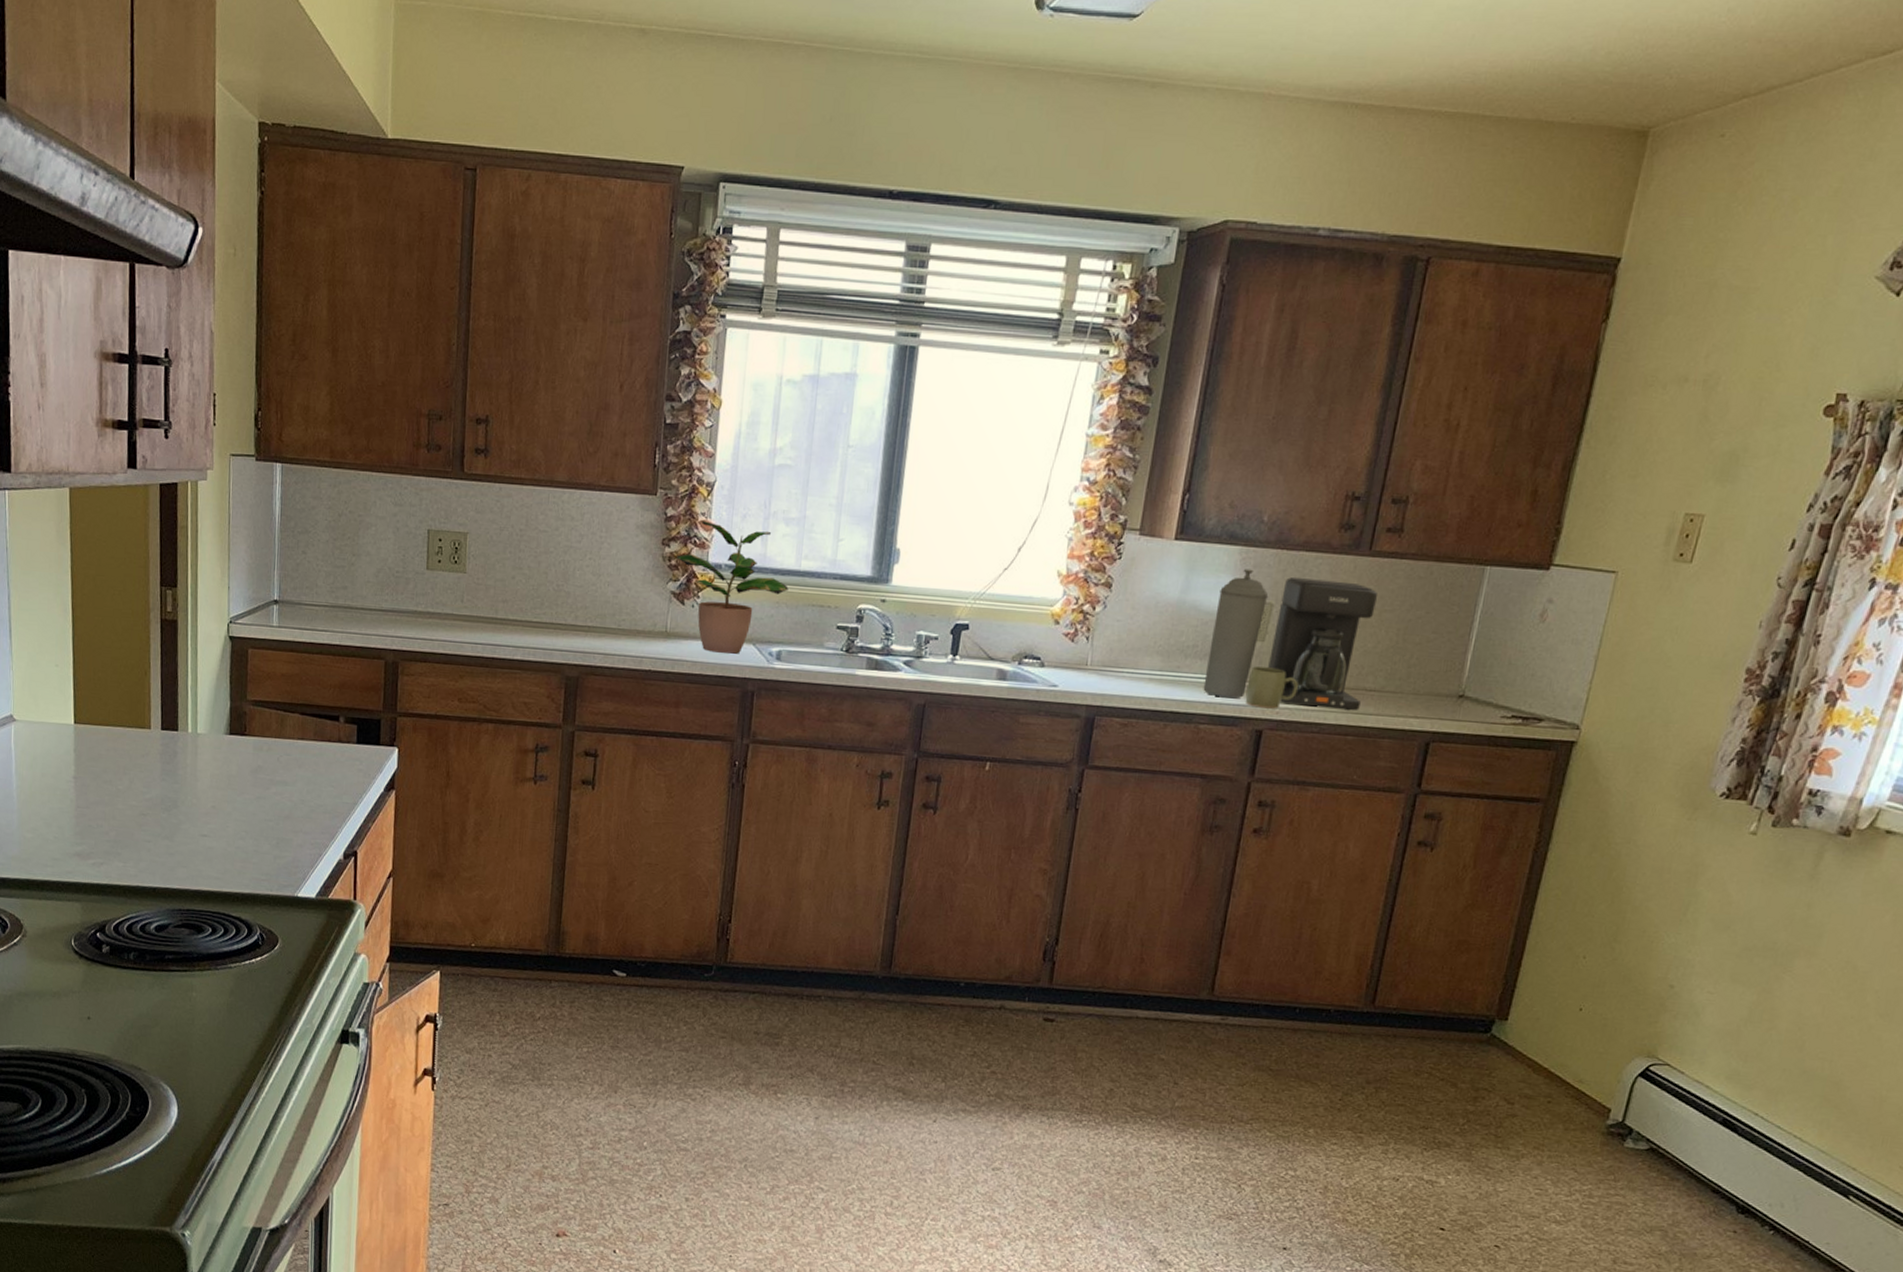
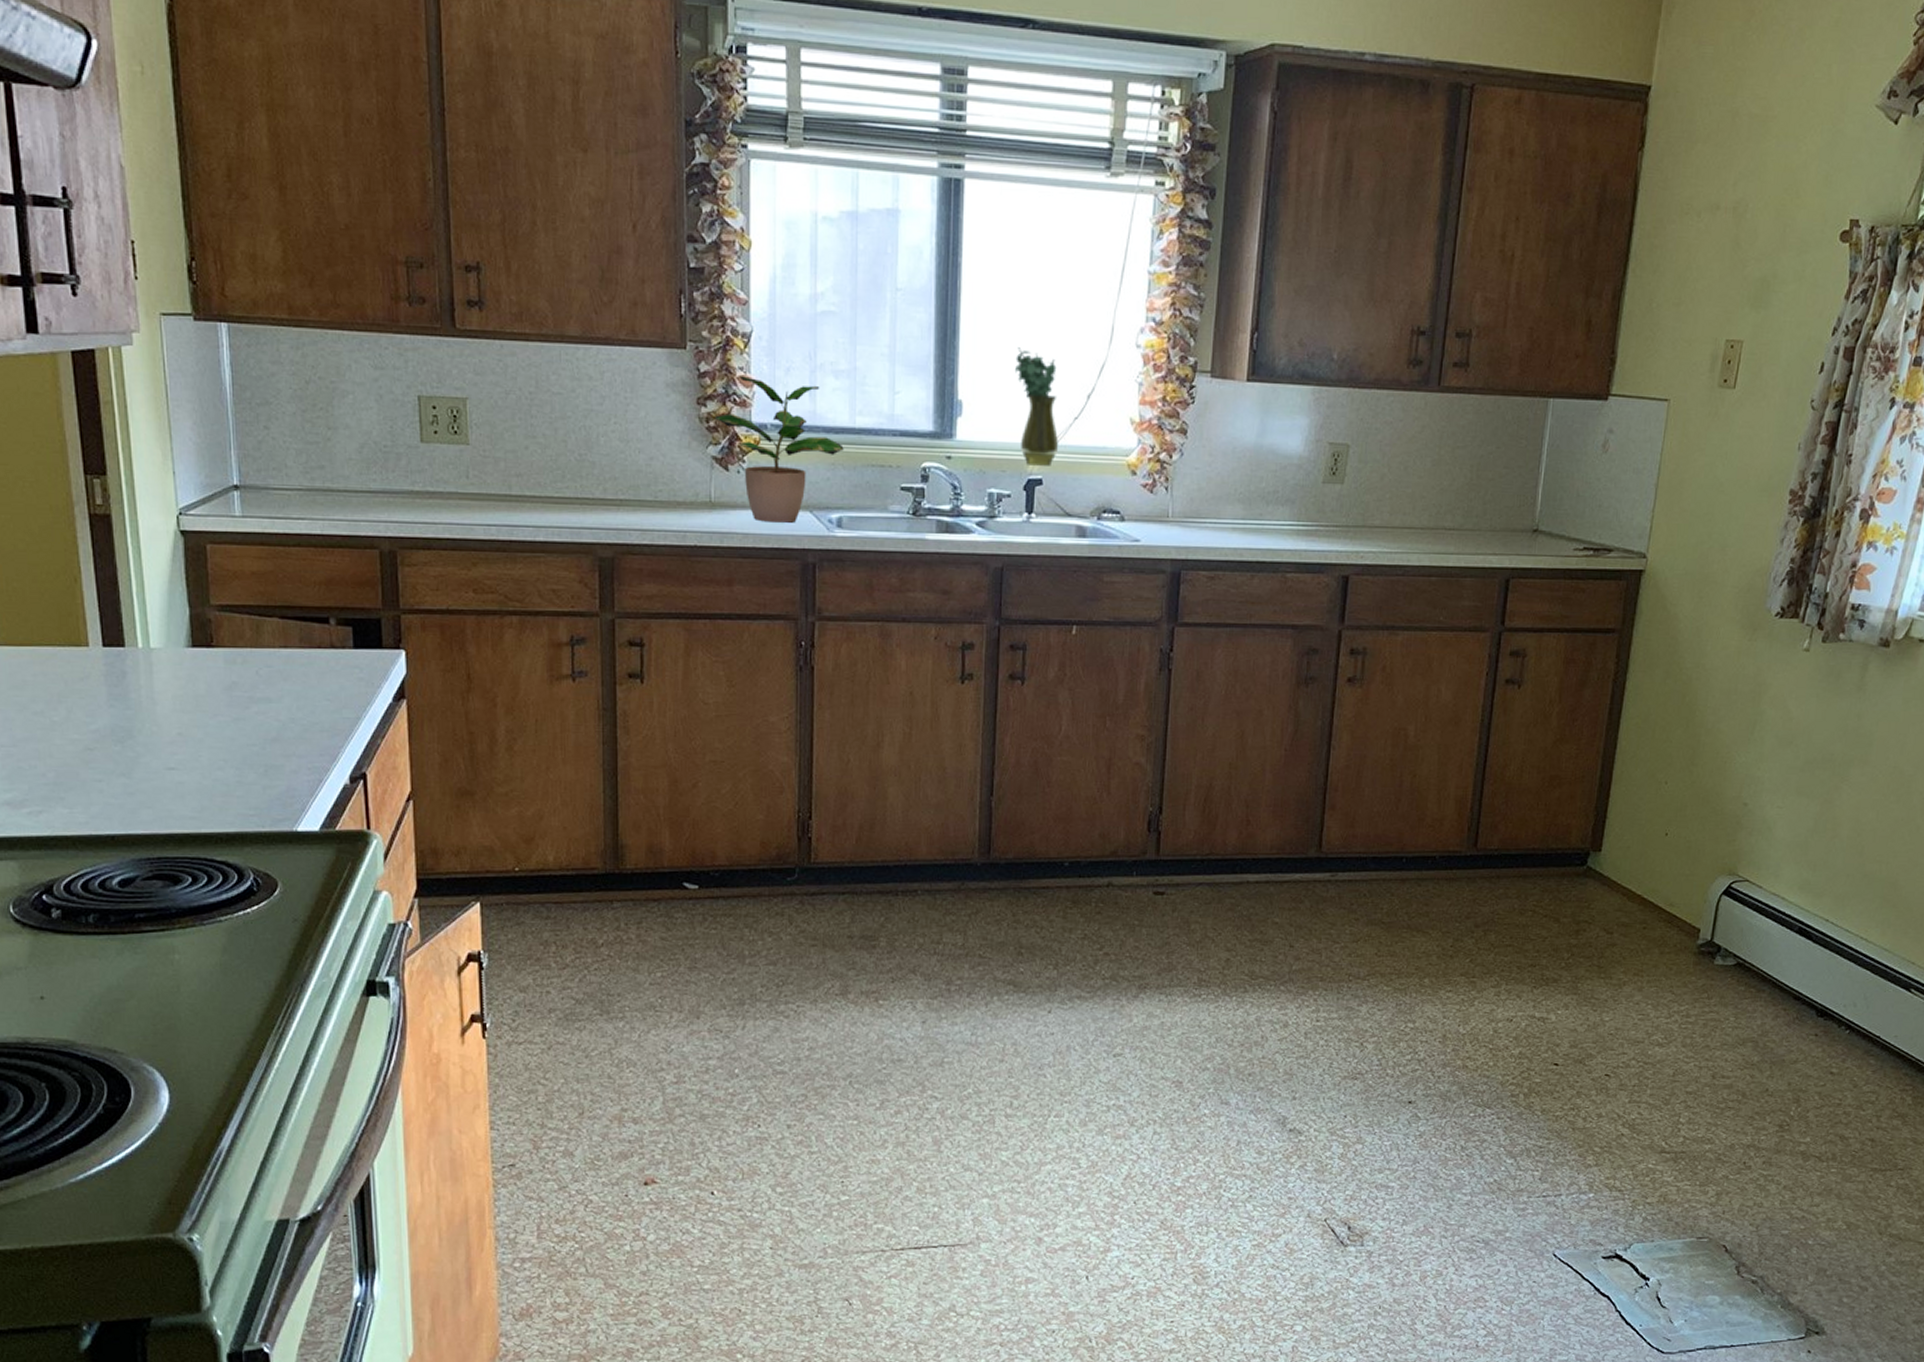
vase: none [951,502,991,613] -> present [1015,347,1059,467]
canister: present [1203,569,1269,699] -> none [1287,409,1344,545]
mug: present [1244,666,1298,709] -> none [1329,510,1380,553]
coffee maker: present [1268,576,1379,711] -> none [1349,415,1450,551]

